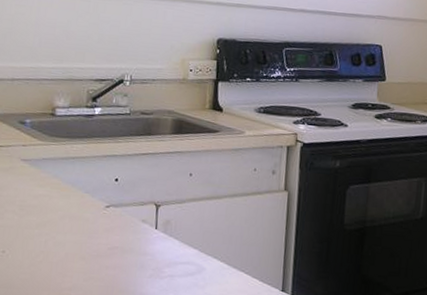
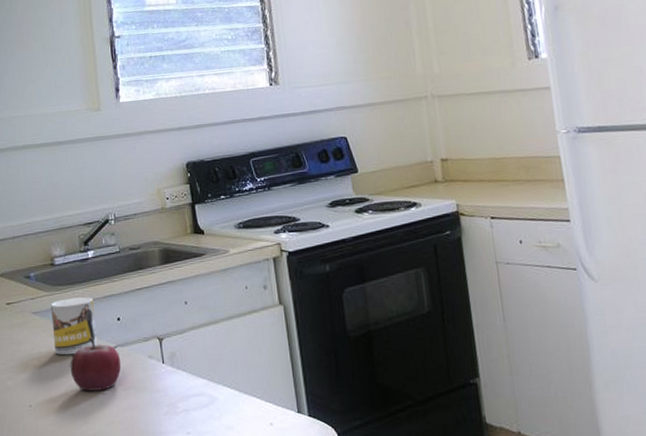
mug: none [40,151,92,208] -> present [51,297,97,355]
fruit: none [54,193,112,247] -> present [70,337,122,391]

